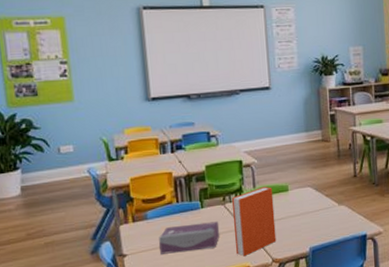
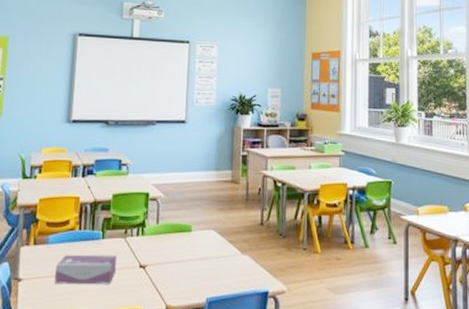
book: present [232,186,277,257] -> none [130,223,176,298]

